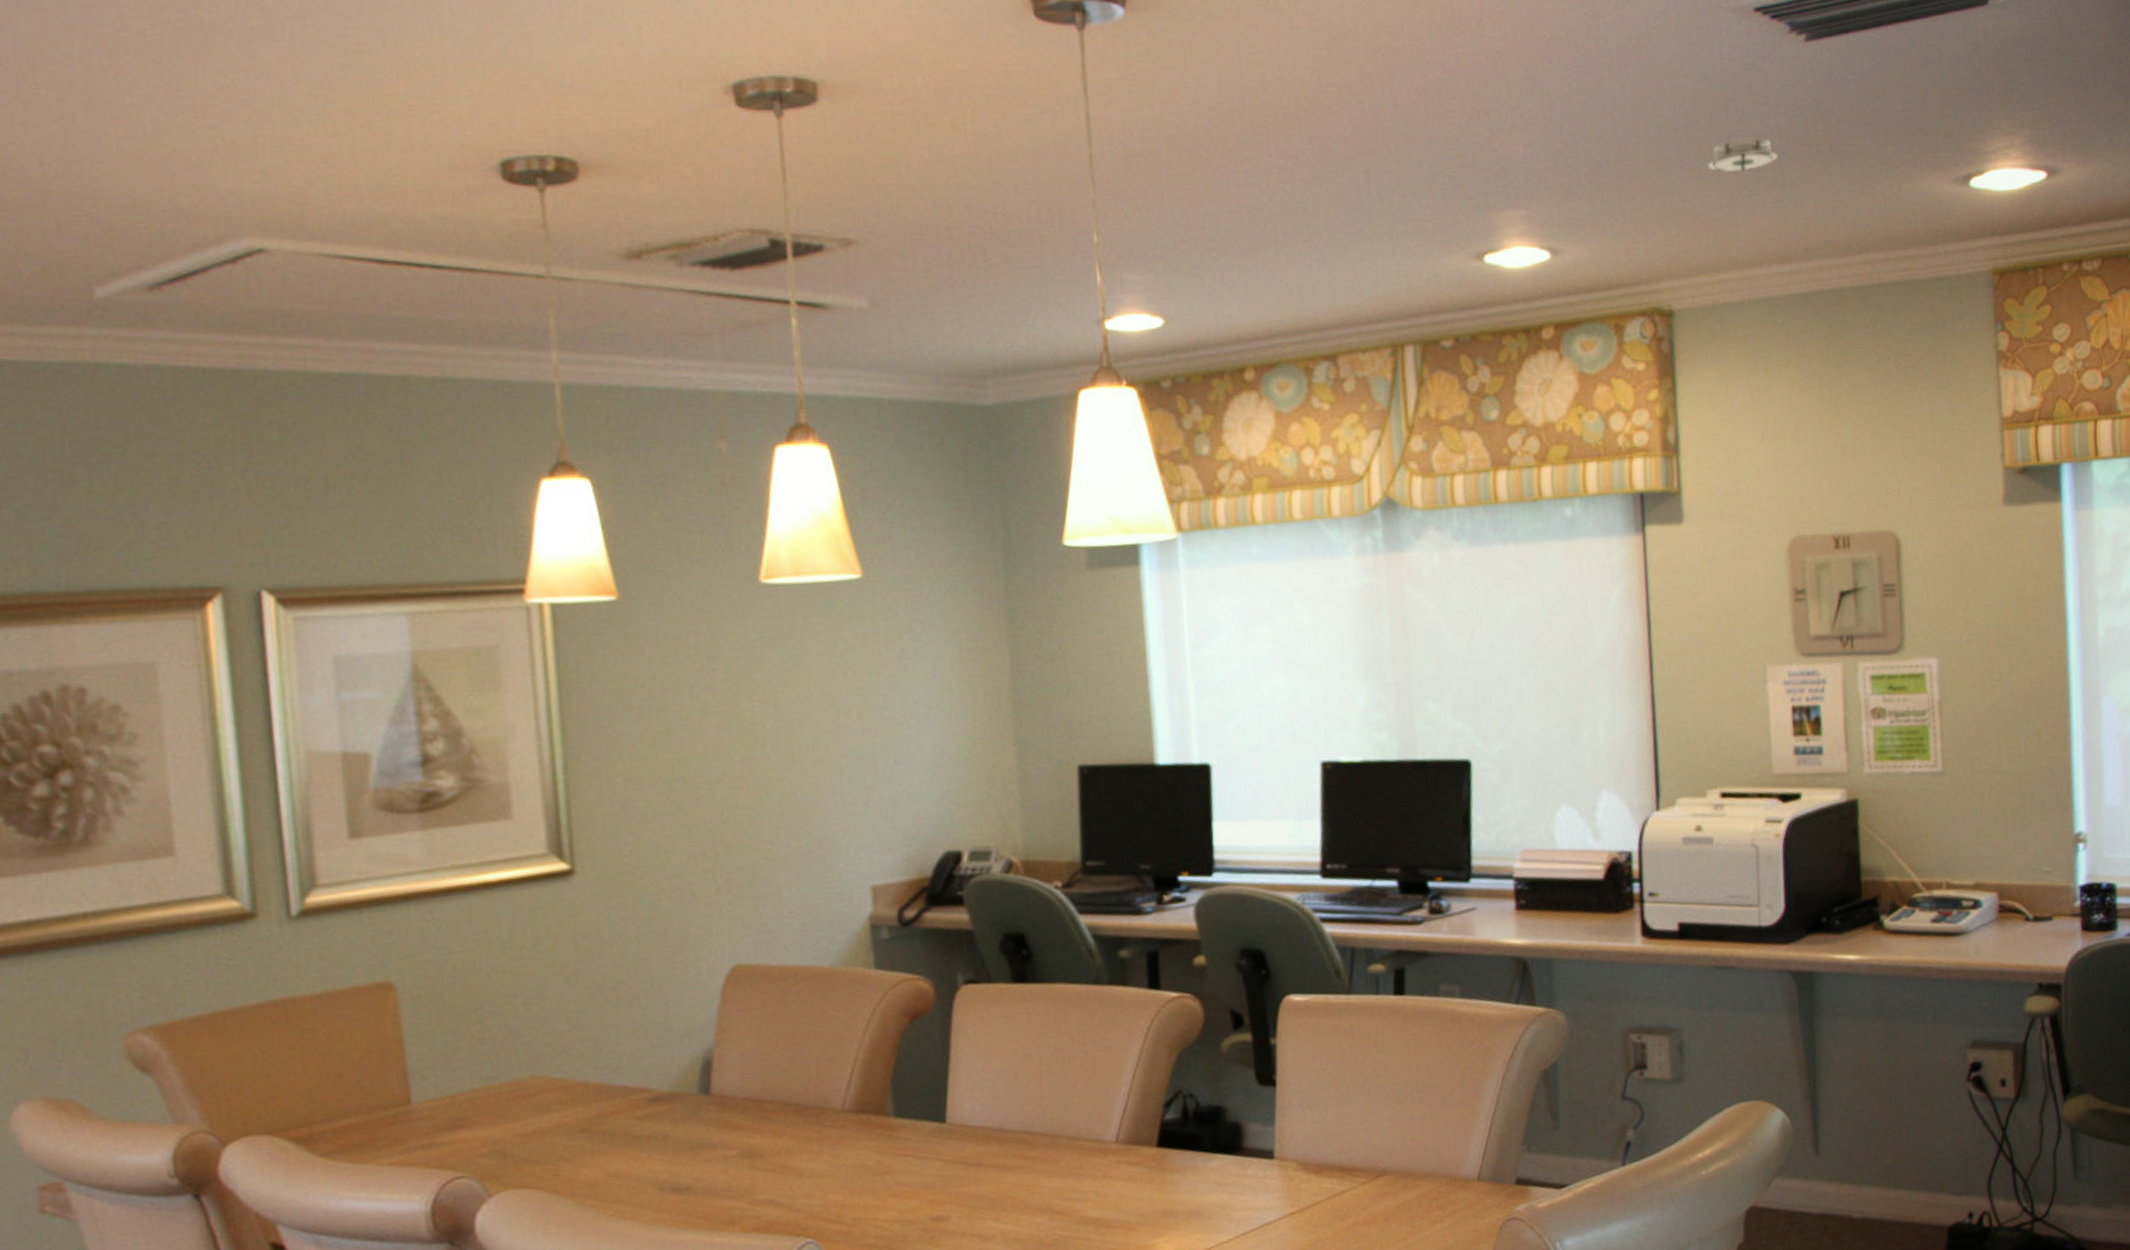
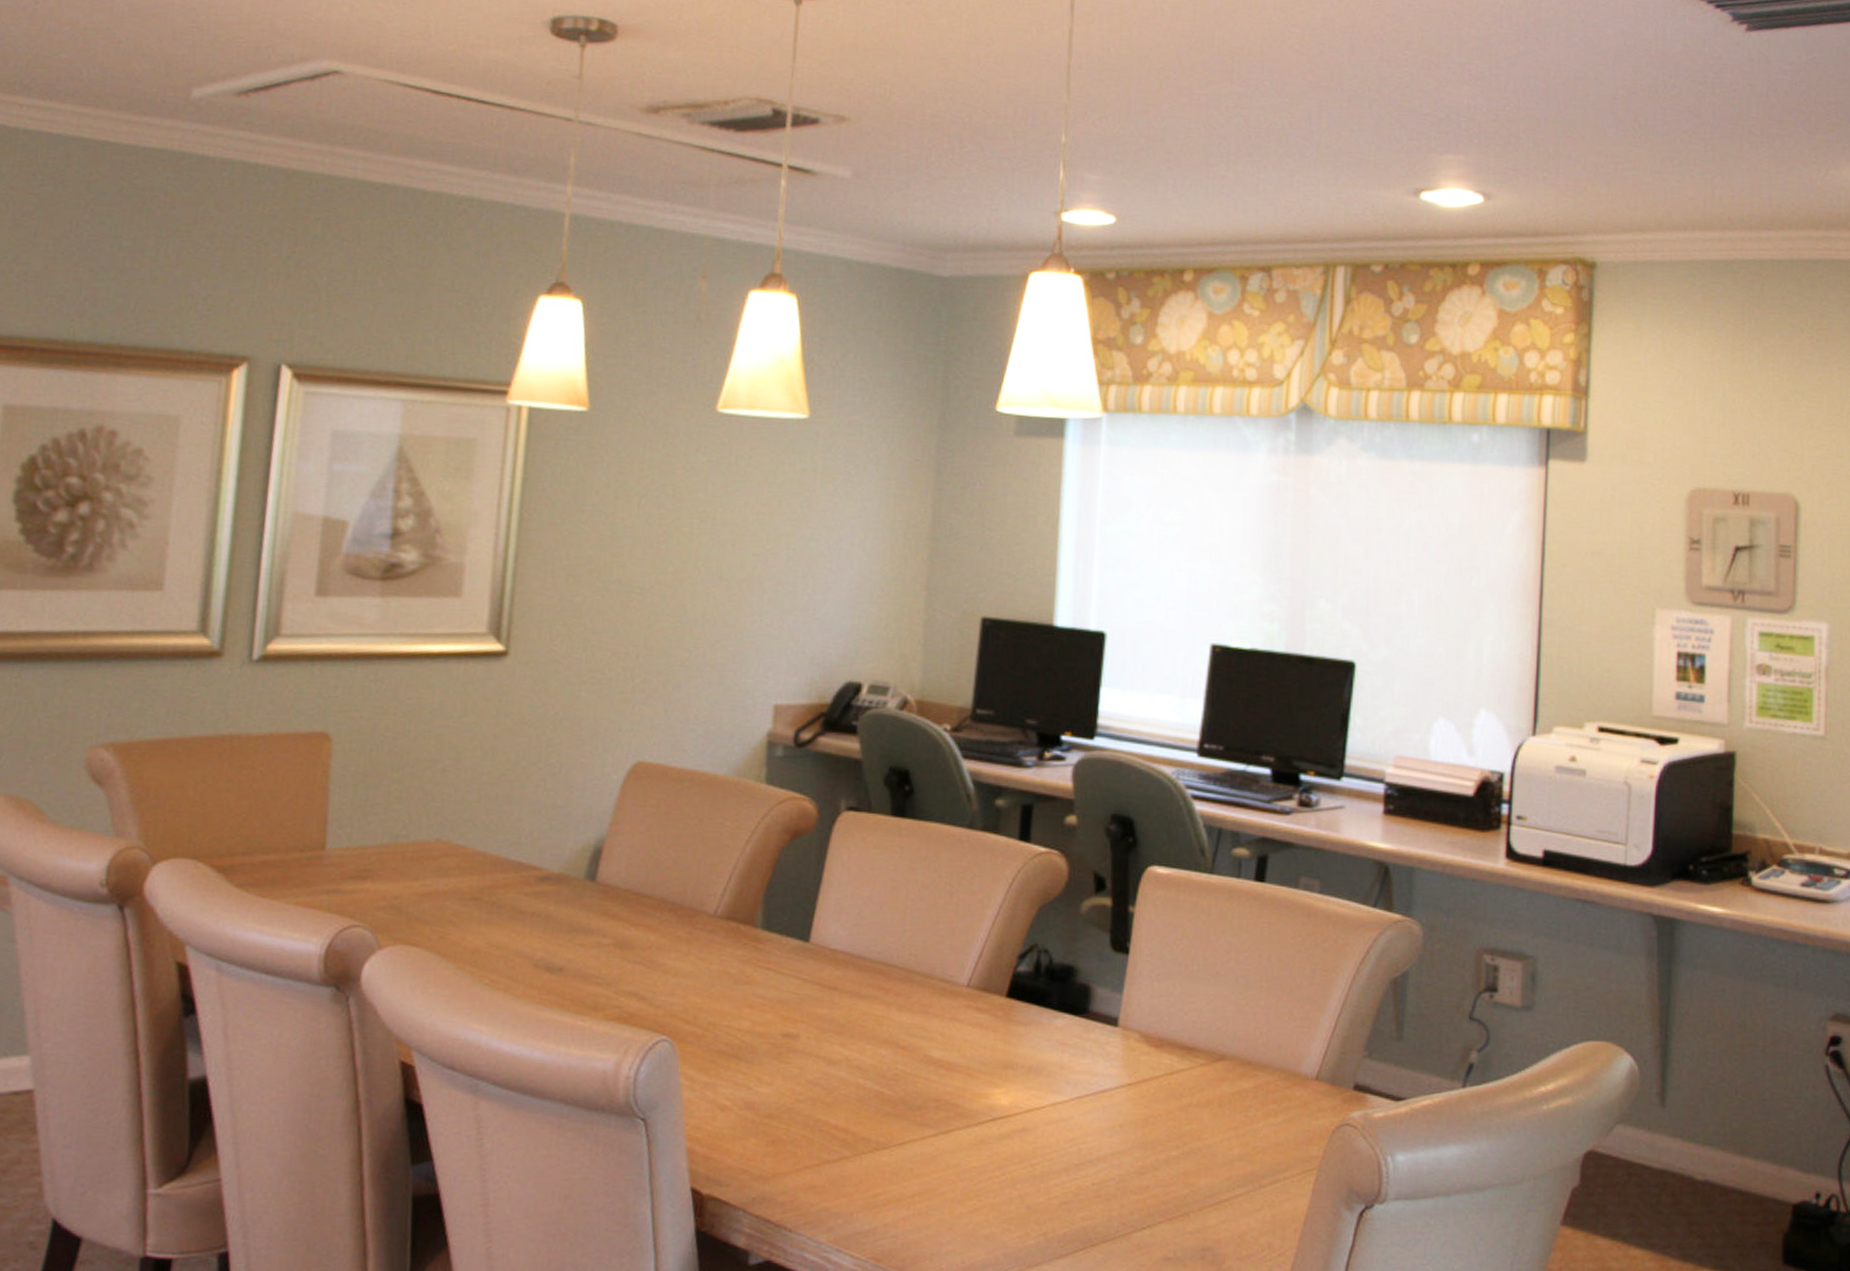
smoke detector: present [1705,136,1778,176] -> none [1639,111,1711,143]

